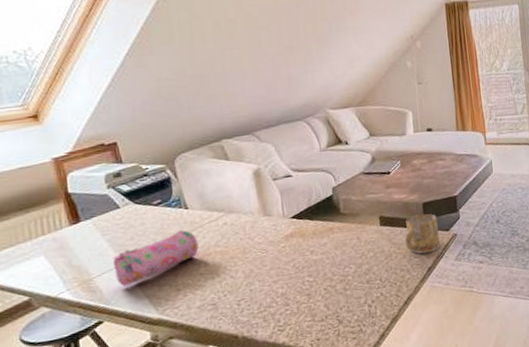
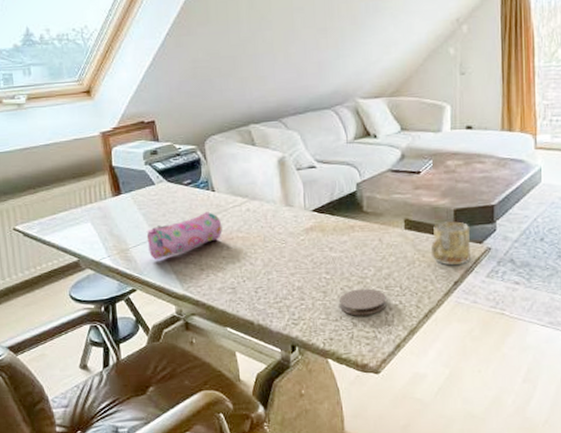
coaster: none [324,285,369,313] -> present [340,288,387,316]

